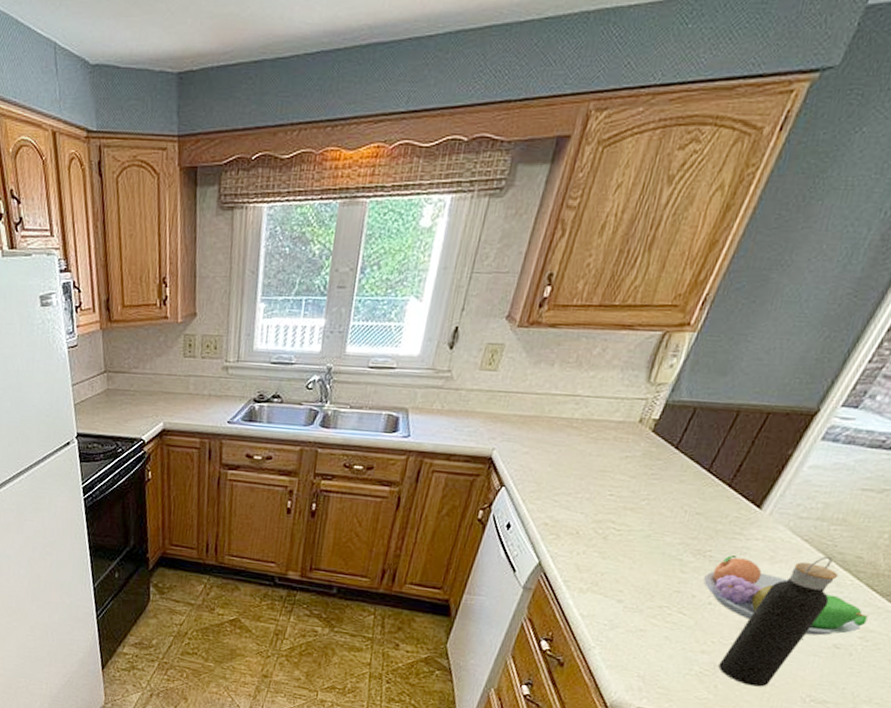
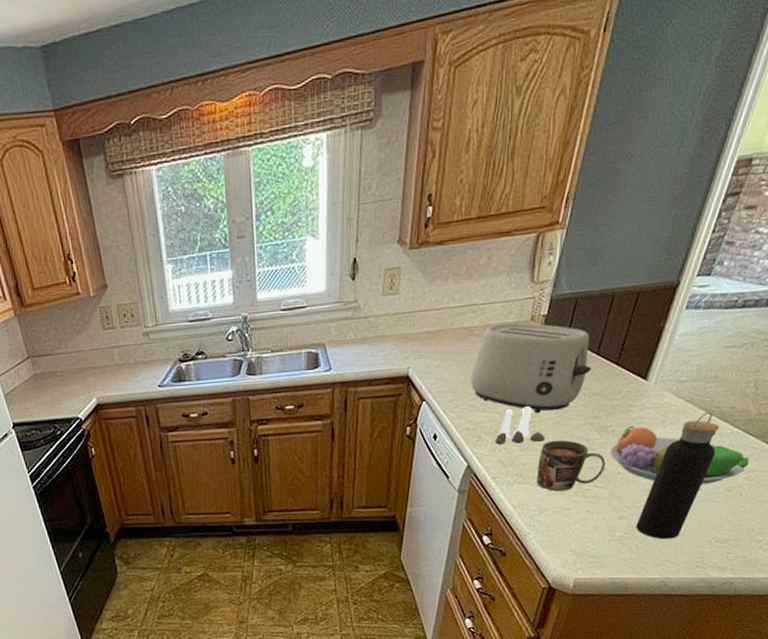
toaster: none [558,420,703,523] -> present [471,322,591,414]
salt and pepper shaker set: none [573,512,632,553] -> present [495,406,545,445]
mug: none [612,554,697,611] -> present [536,439,606,492]

